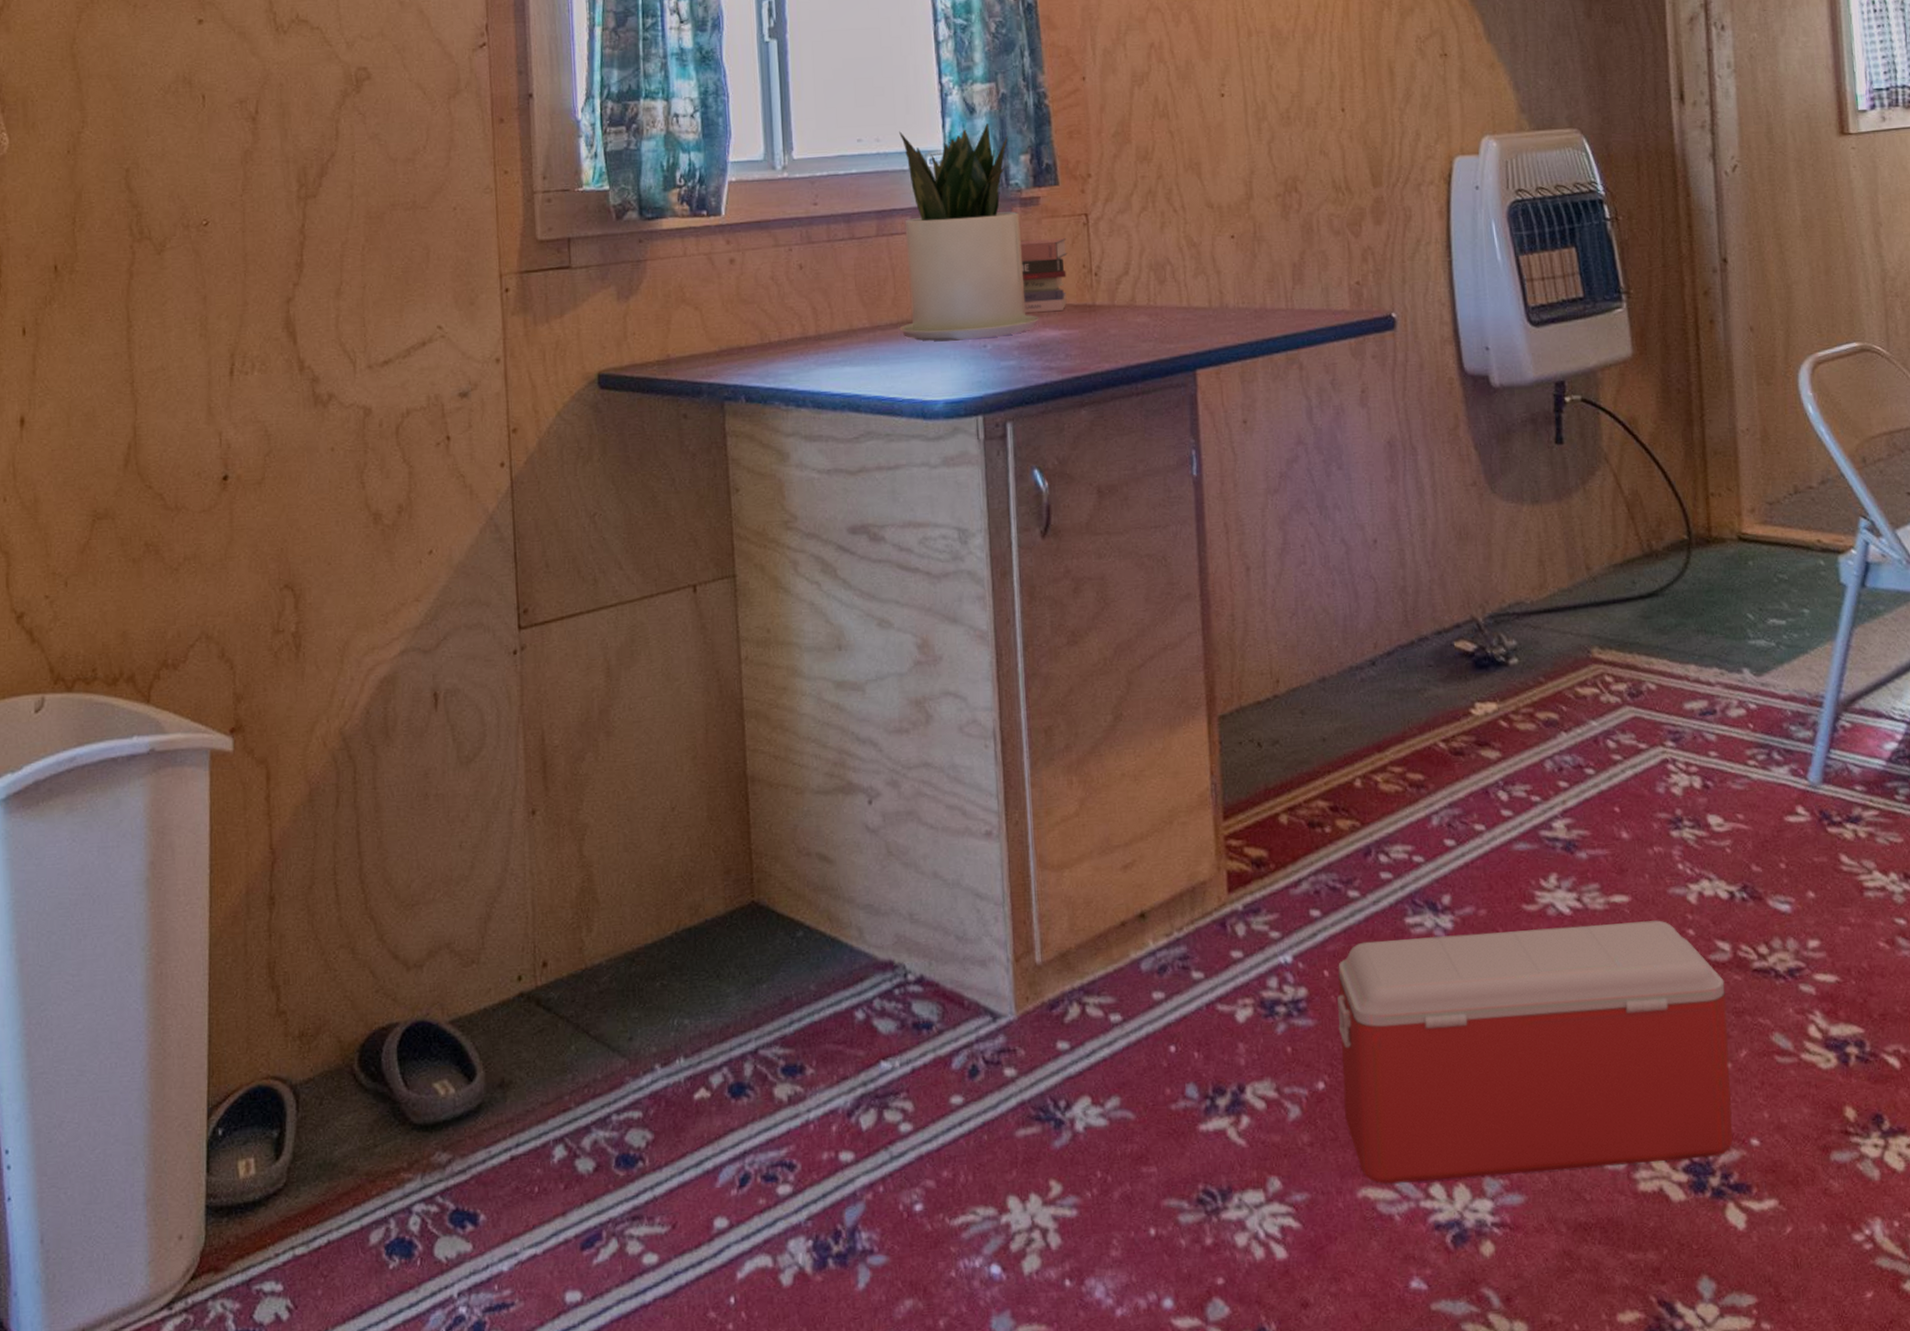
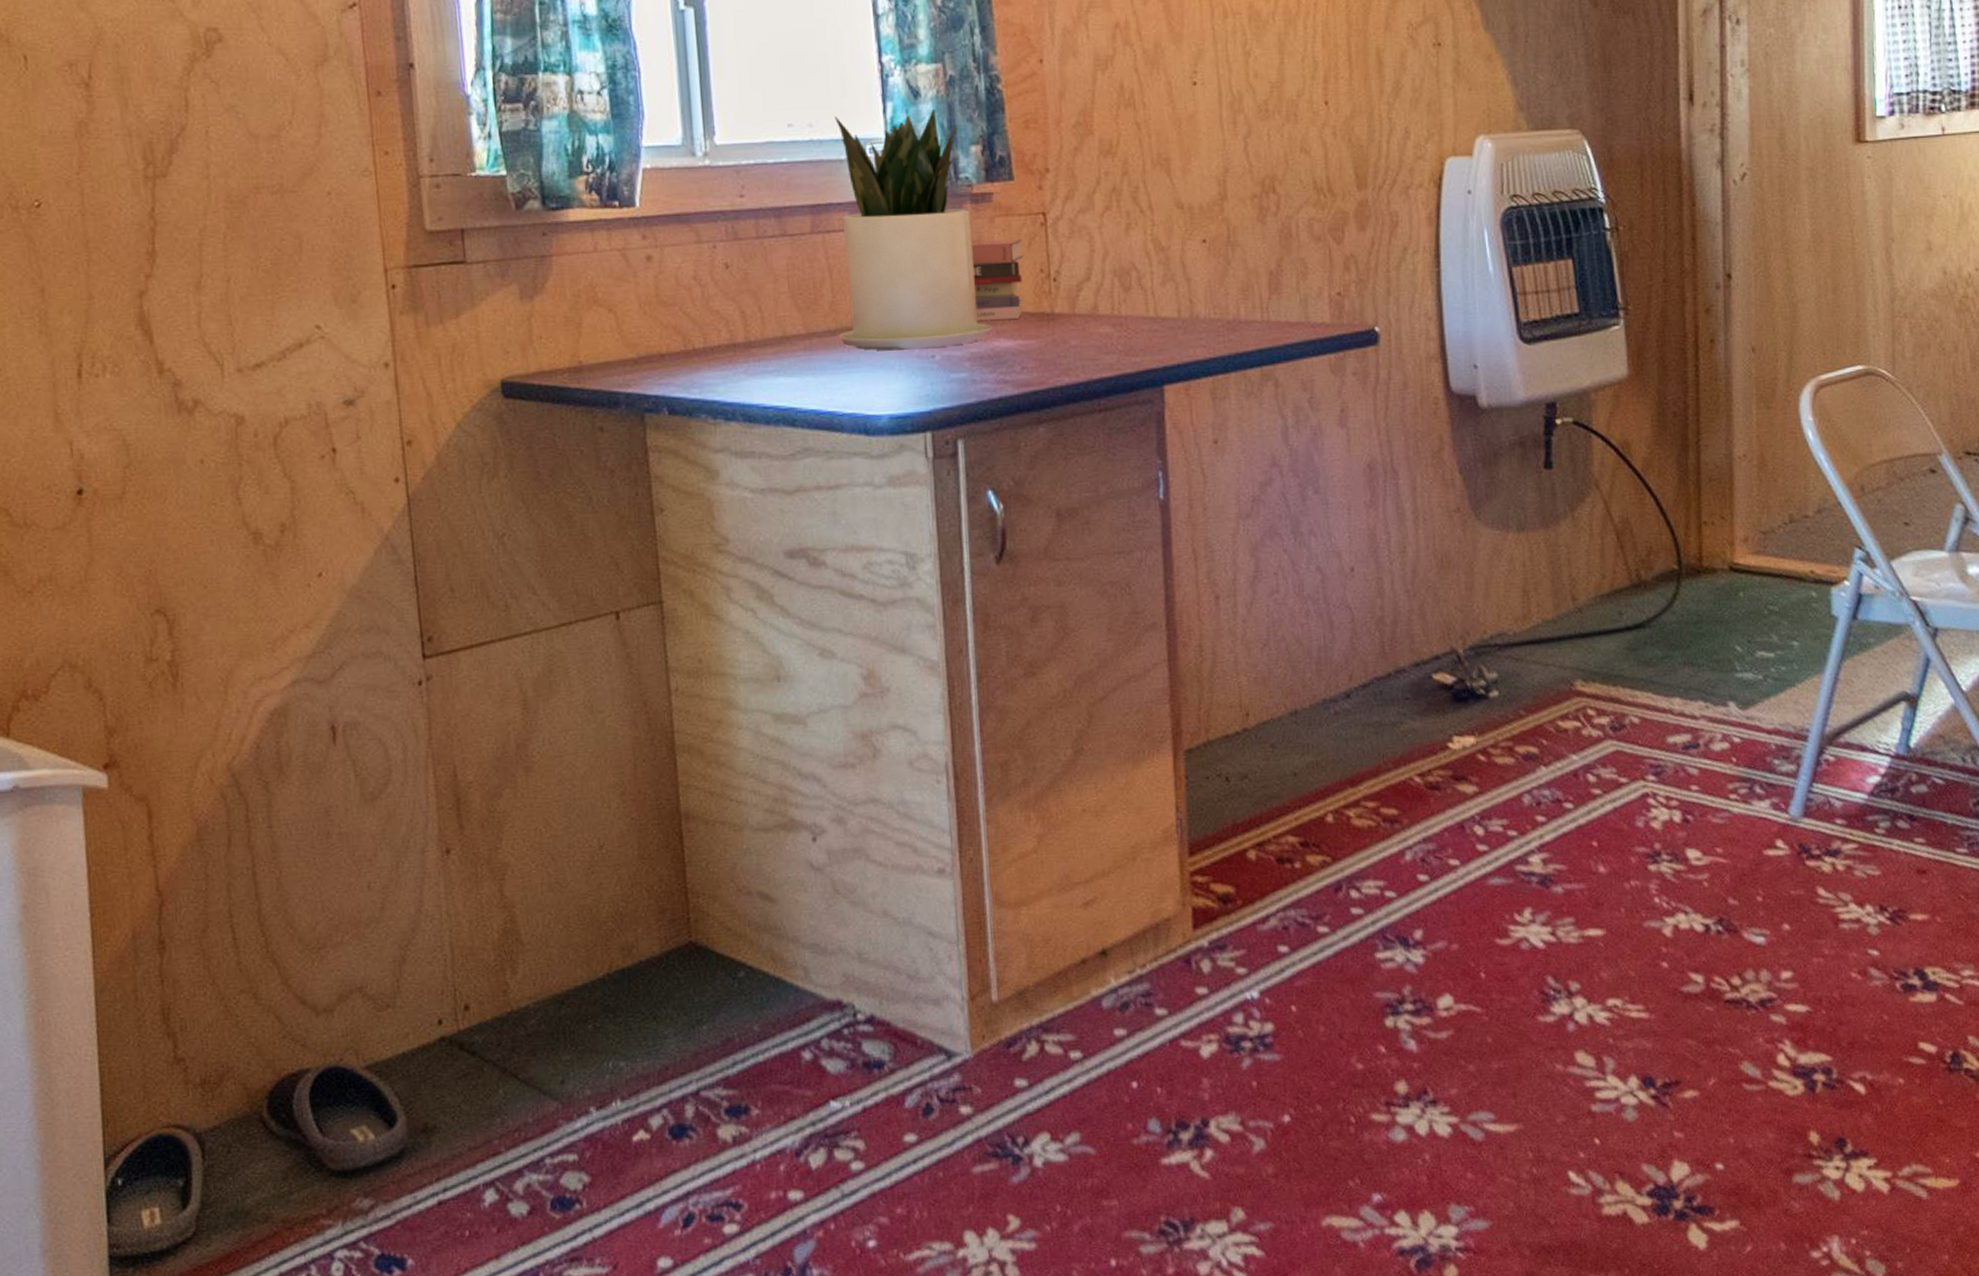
cooler: present [1337,920,1733,1184] -> none [1305,953,1698,1213]

